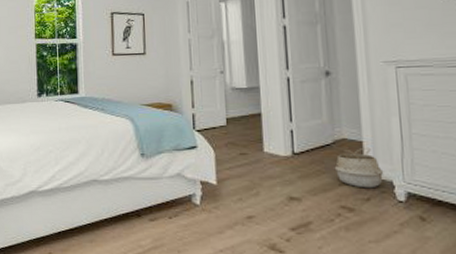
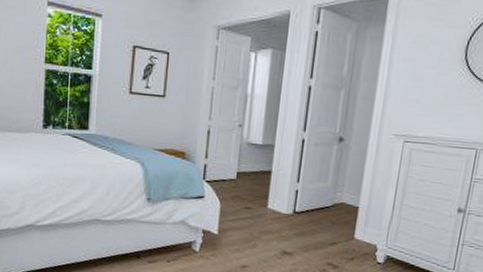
woven basket: present [334,147,384,189] -> none [328,212,371,250]

